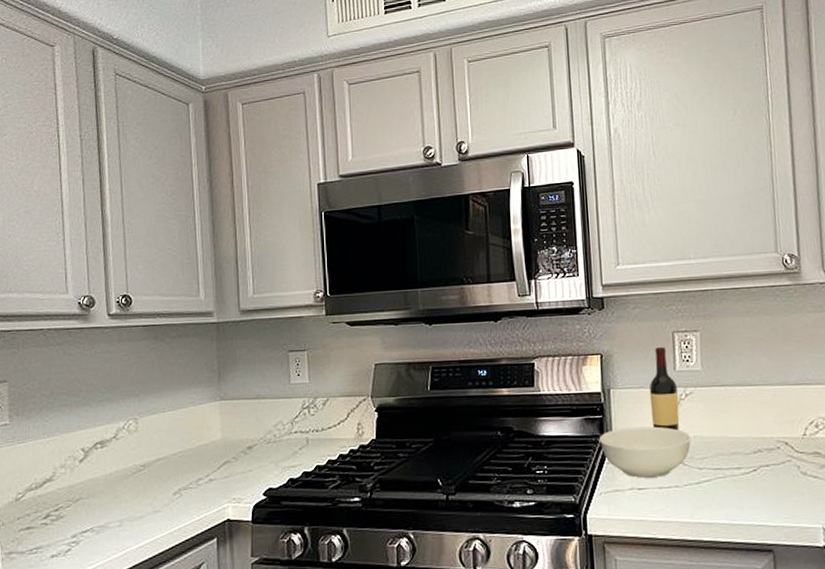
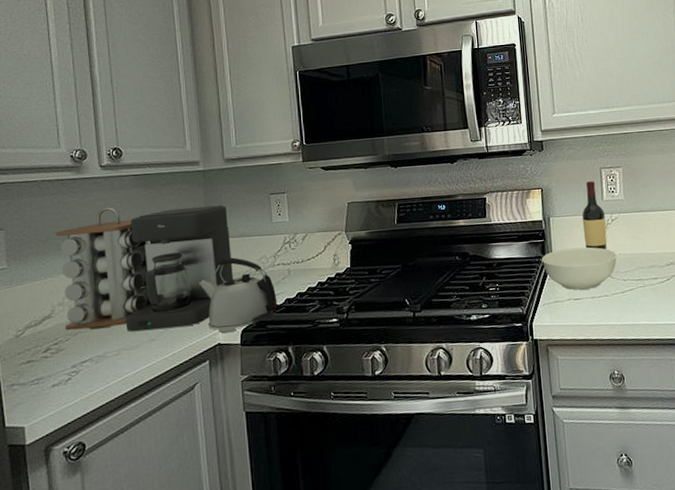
spice rack: none [60,360,158,496] -> present [55,207,152,331]
coffee maker: none [129,362,247,501] -> present [125,205,234,332]
kettle: none [207,421,293,507] -> present [198,257,278,333]

